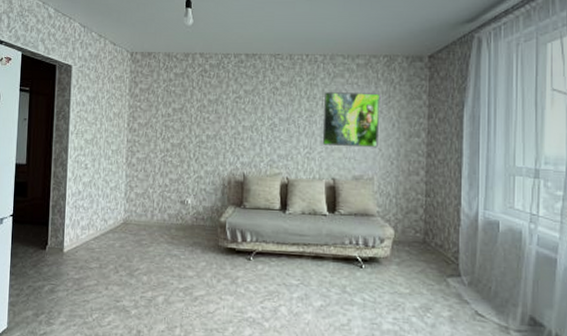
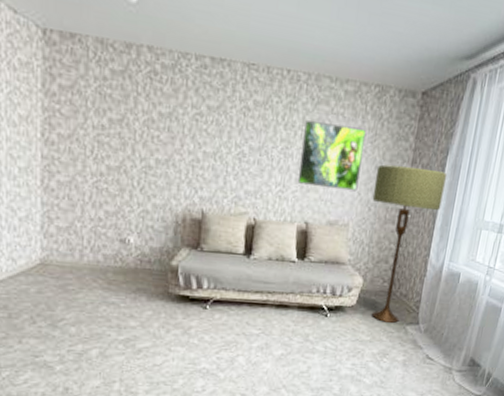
floor lamp: none [393,122,467,275] -> present [372,164,448,323]

